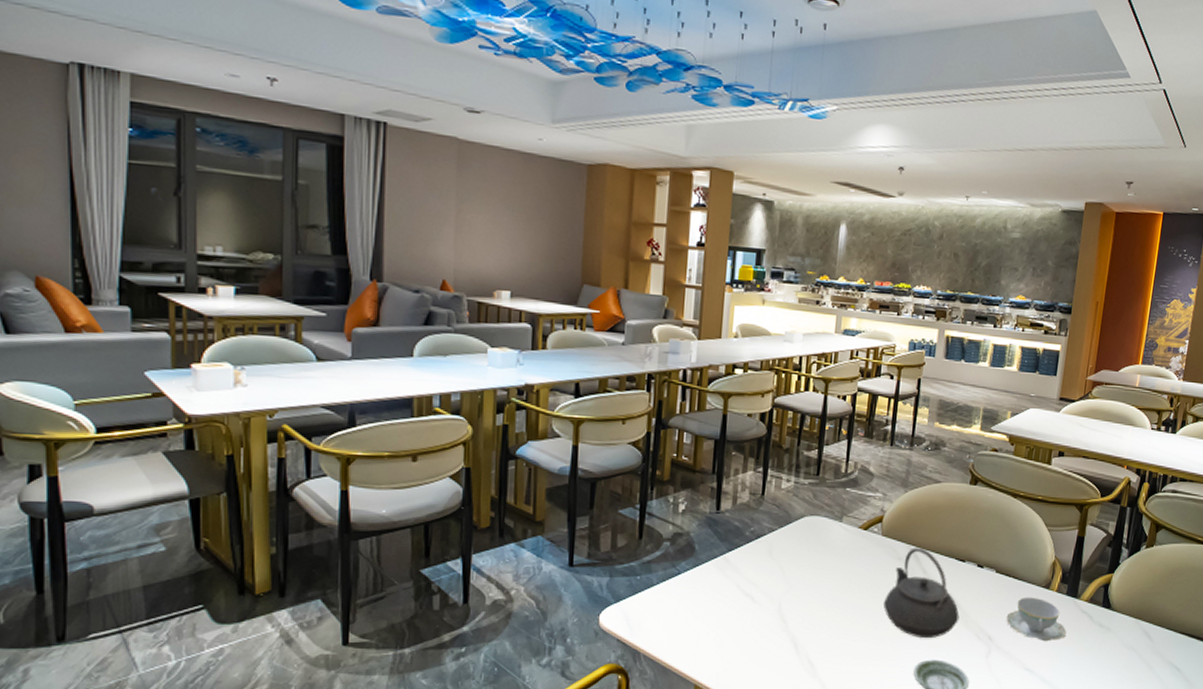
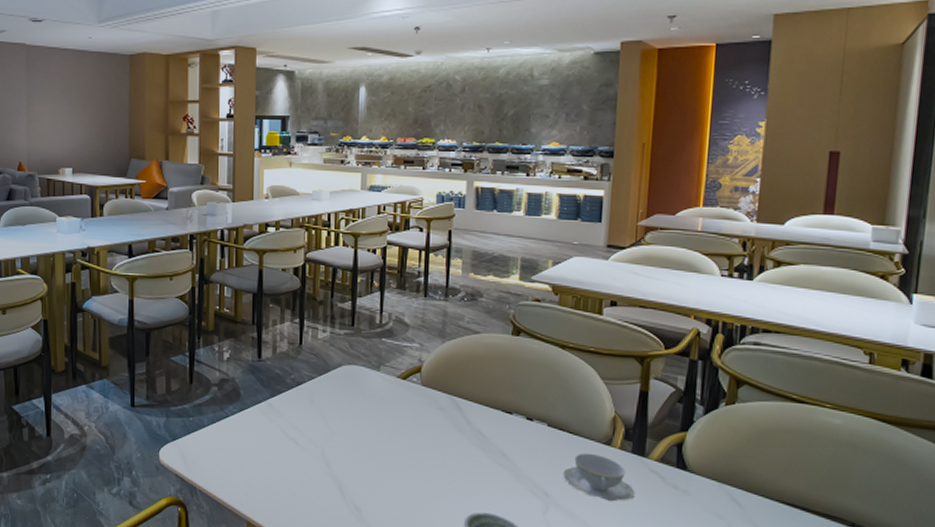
teapot: present [883,547,960,638] -> none [427,398,510,491]

